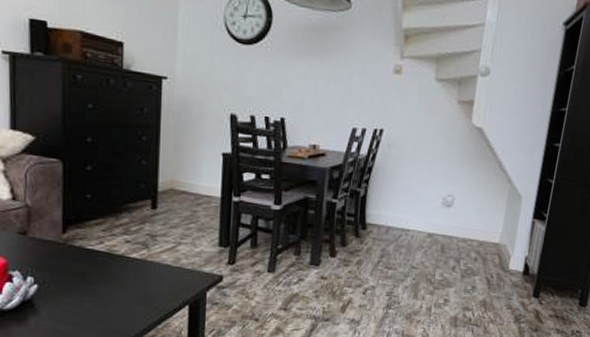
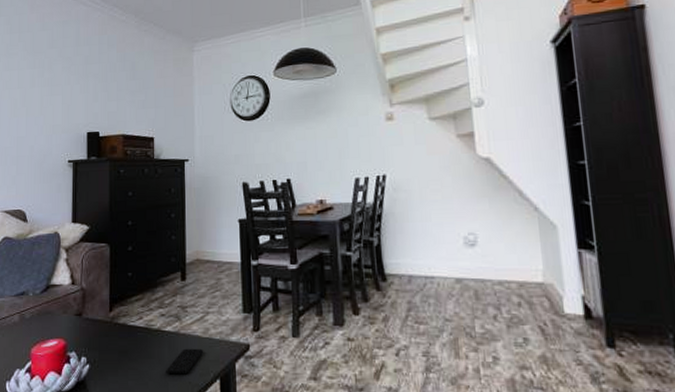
smartphone: none [129,275,173,300] -> present [166,348,204,375]

